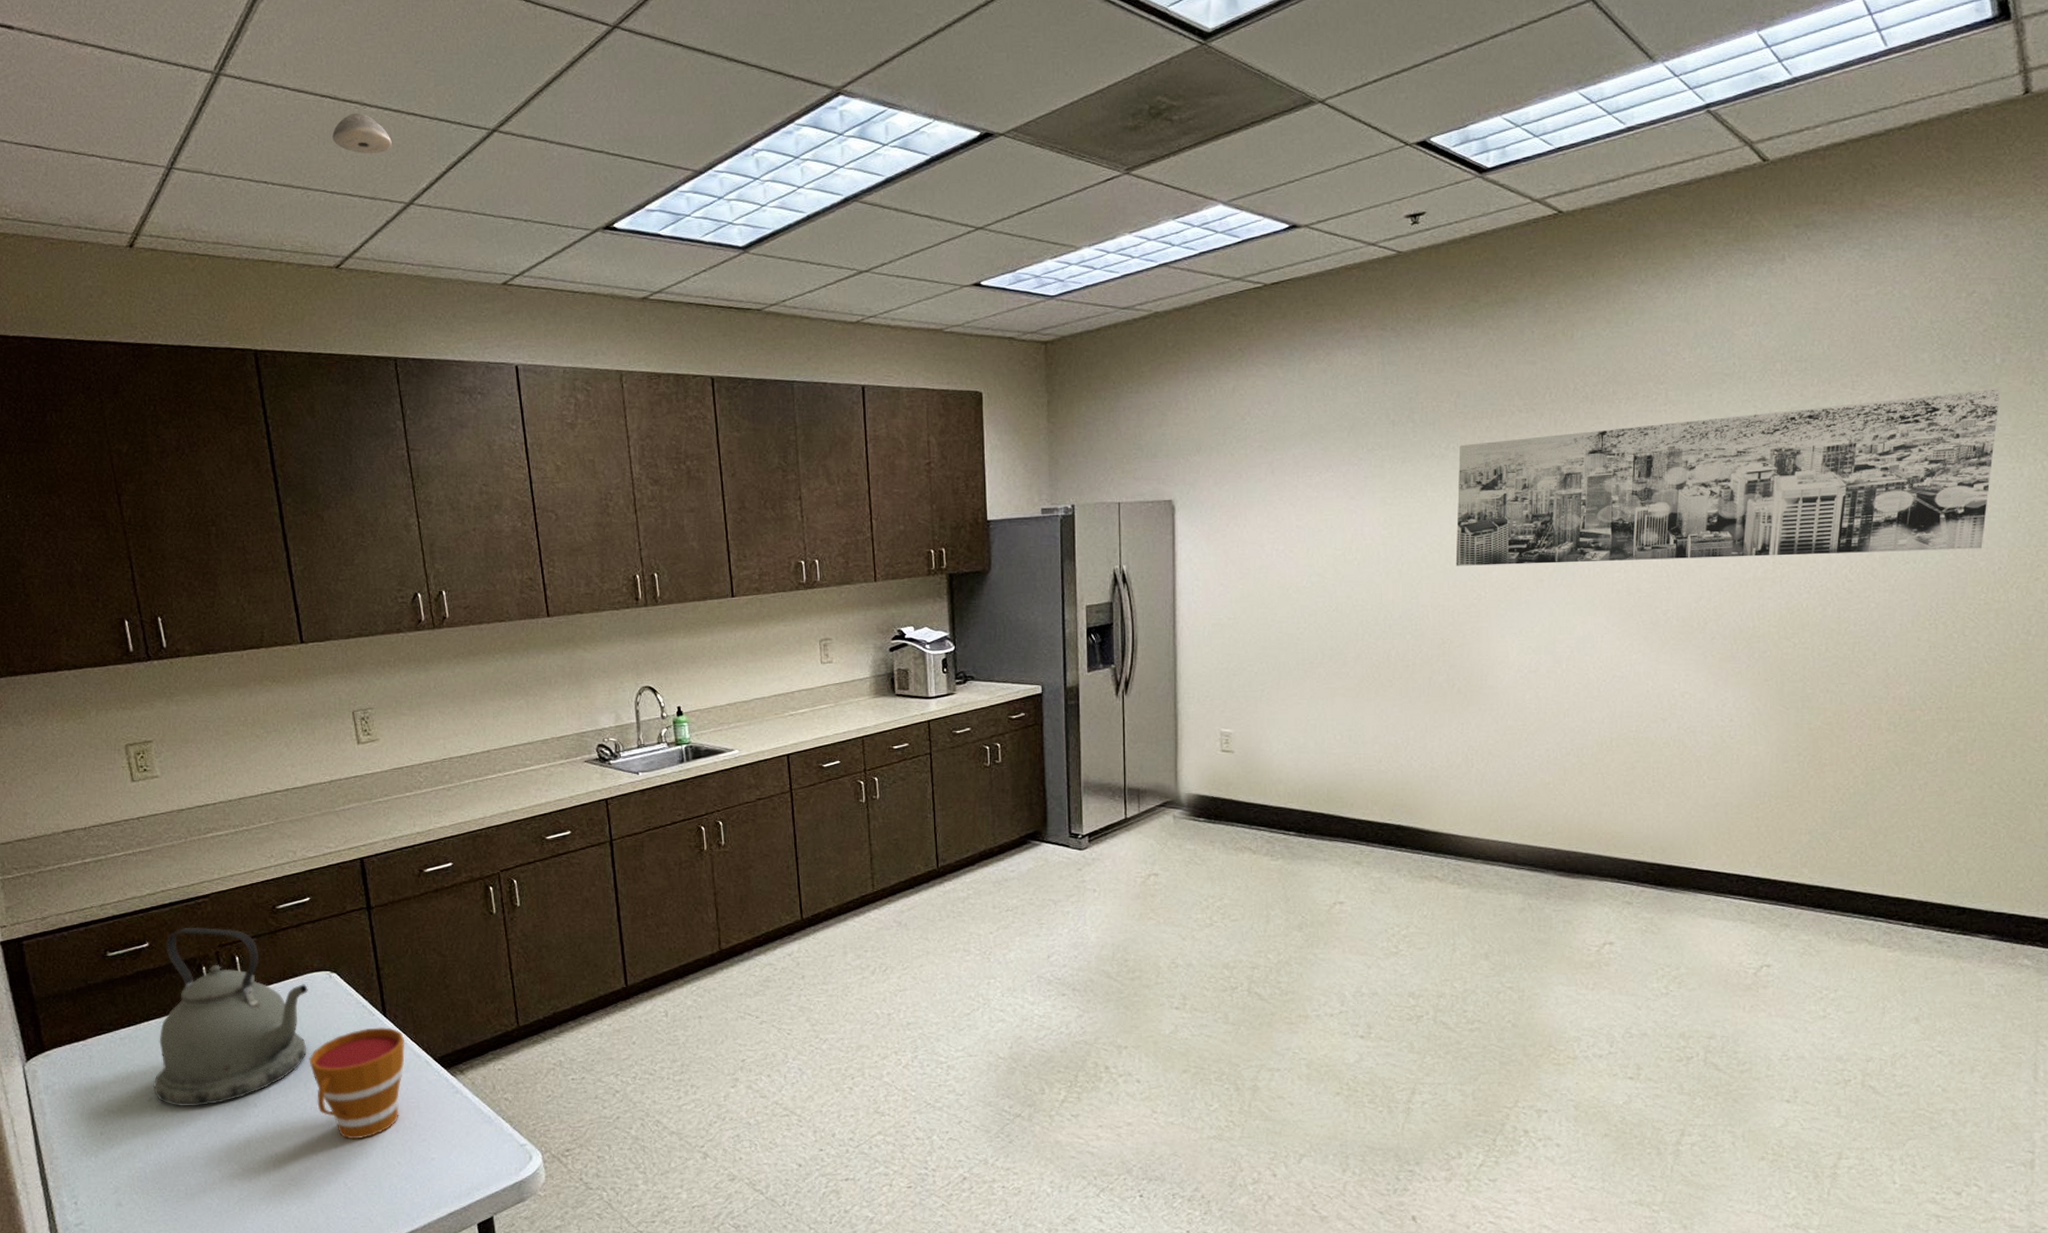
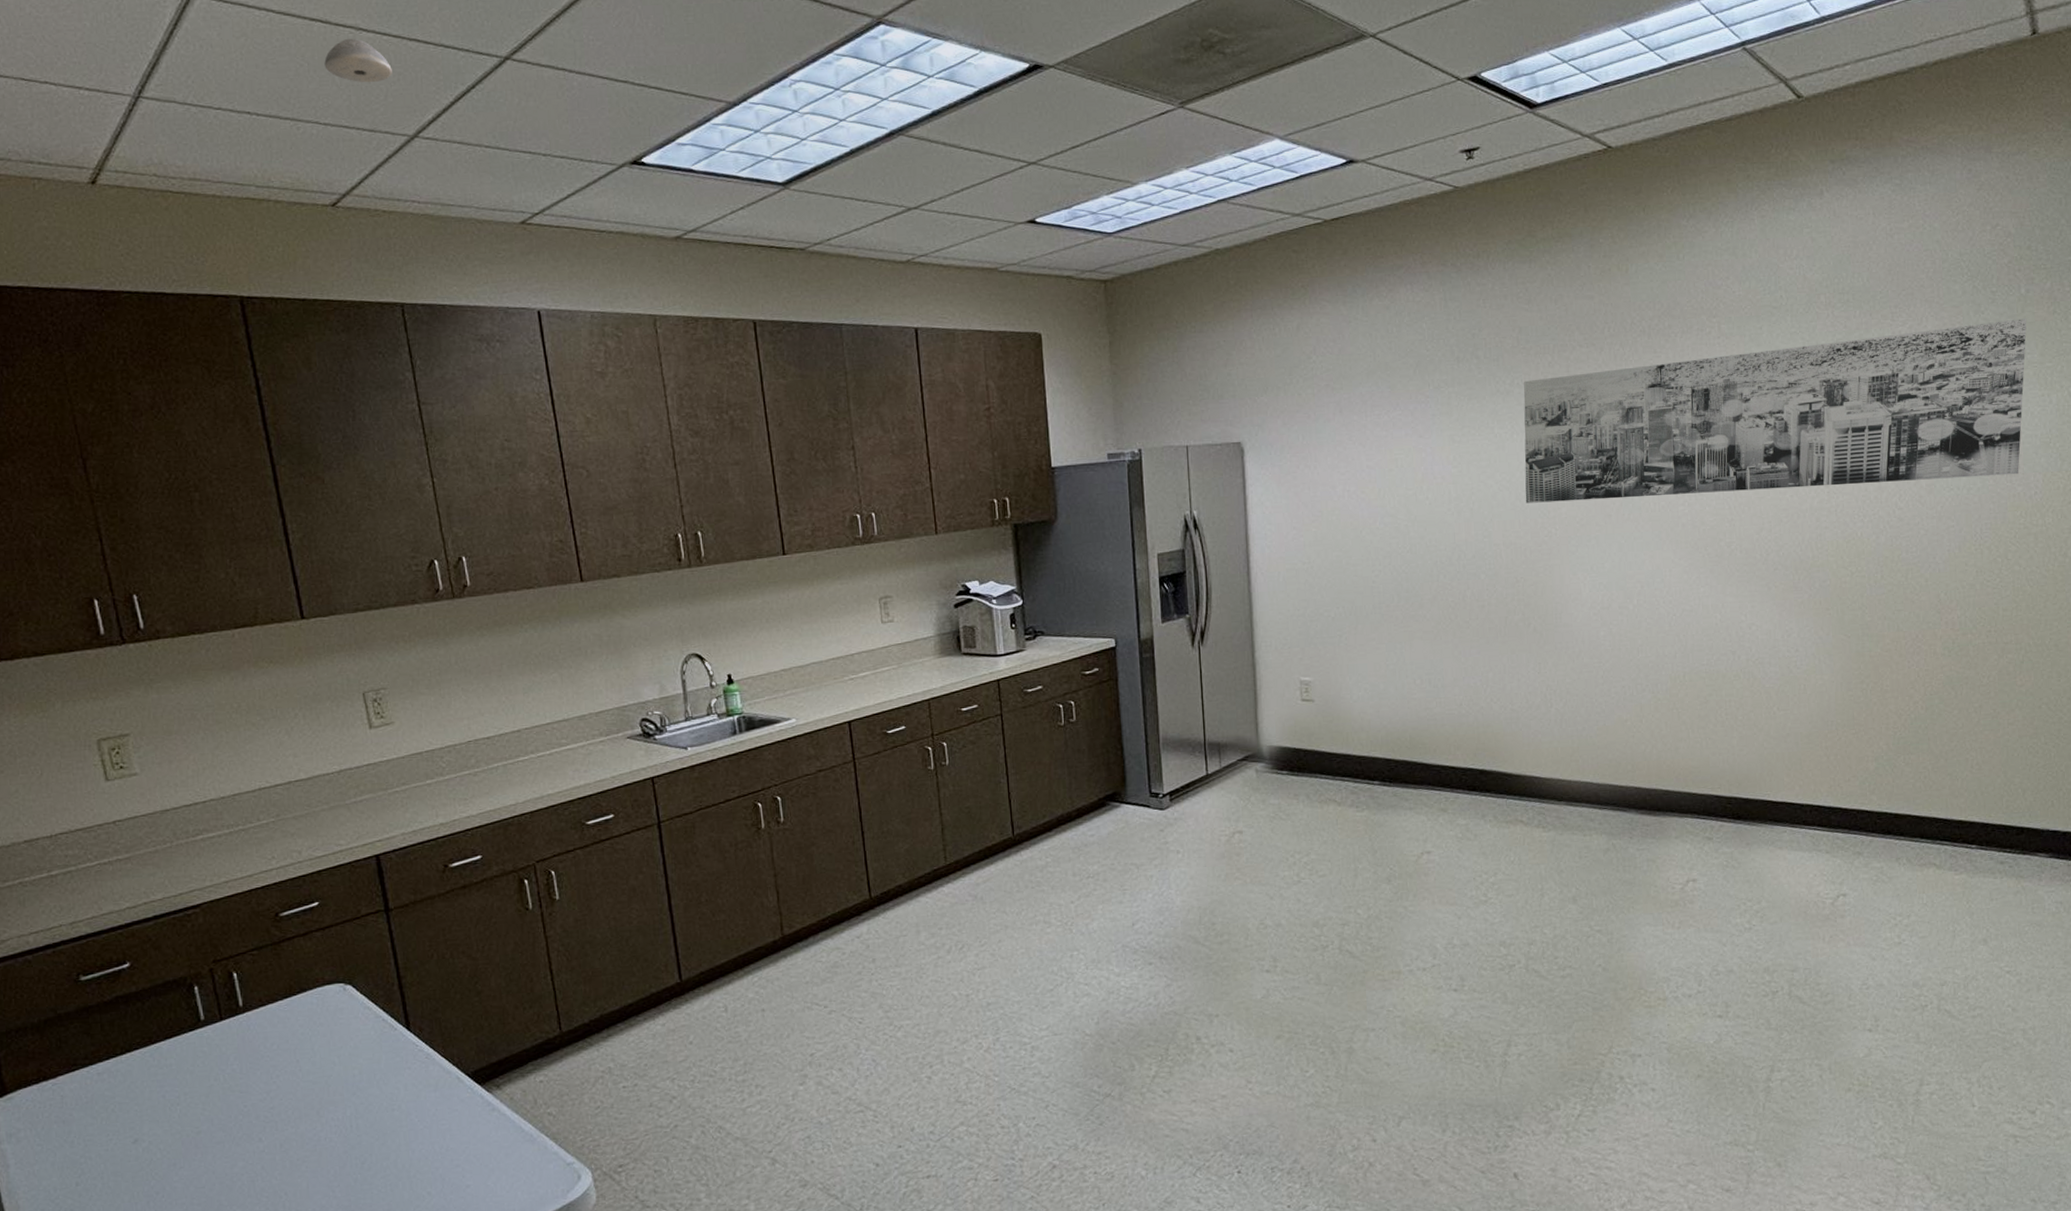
kettle: present [153,927,308,1107] -> none [138,941,319,1148]
cup: present [309,1027,405,1140] -> none [321,1042,433,1171]

